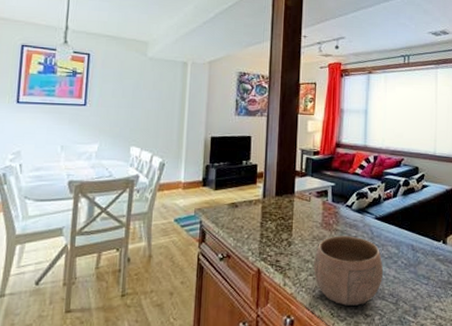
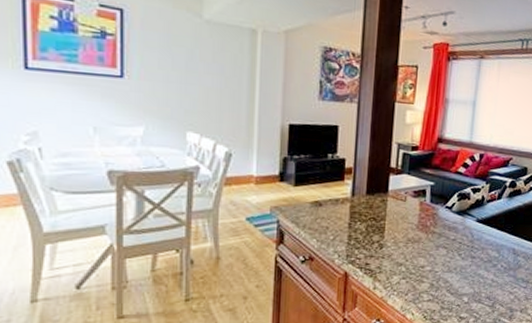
bowl: present [313,236,383,306] -> none [406,238,482,309]

